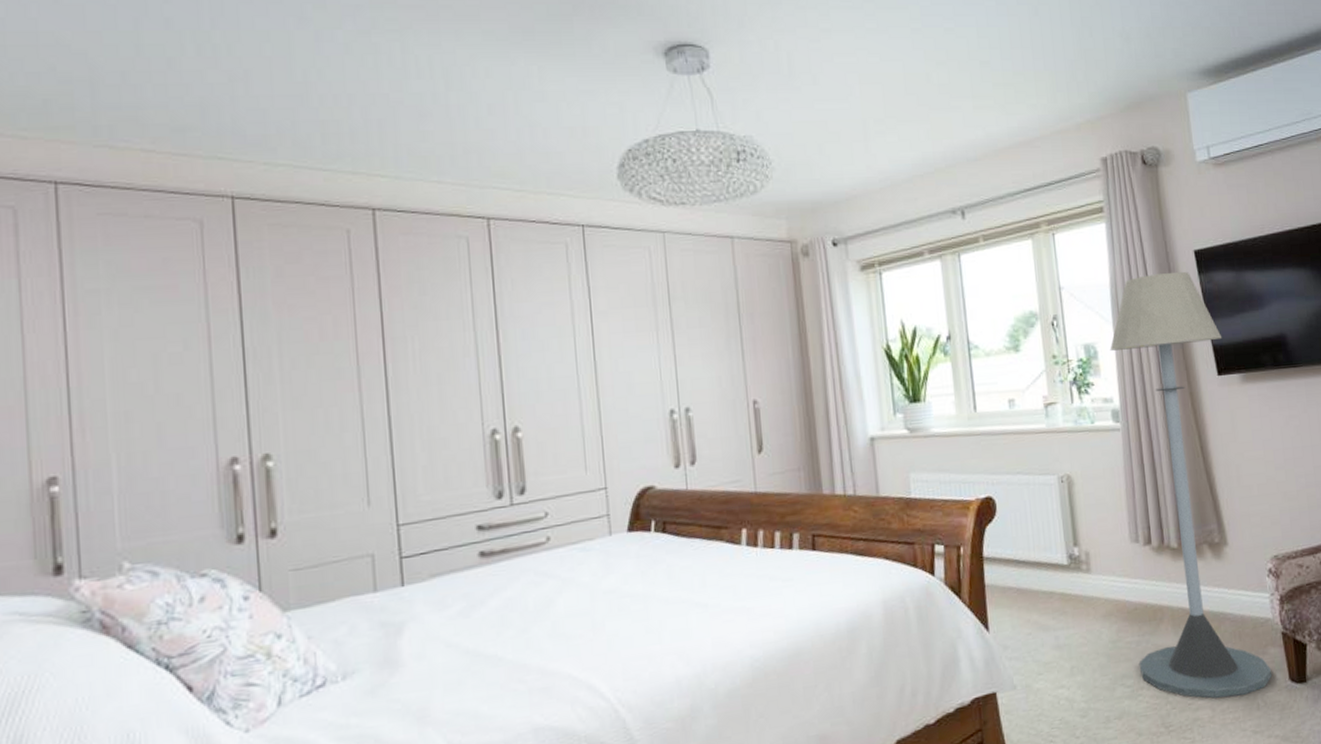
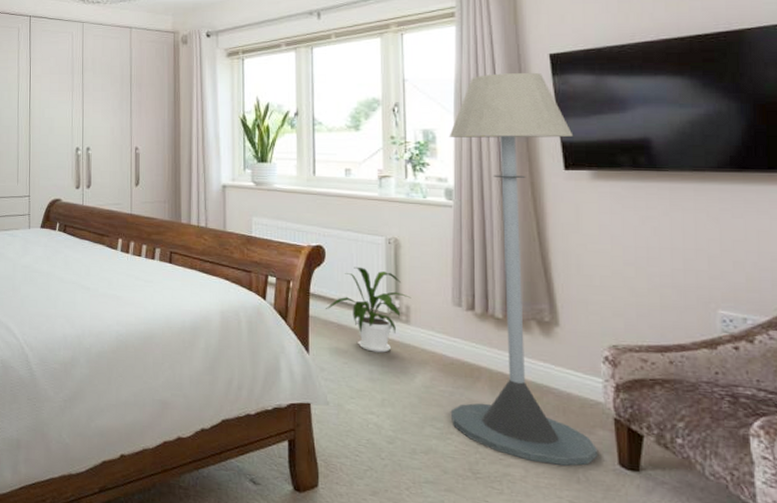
house plant: none [1002,515,1090,614] -> present [326,266,411,353]

